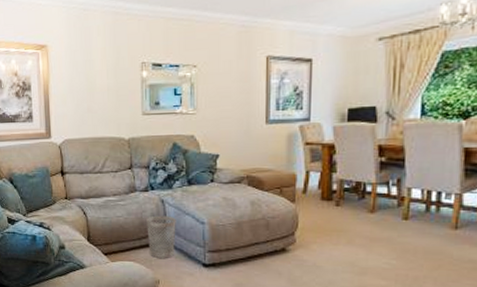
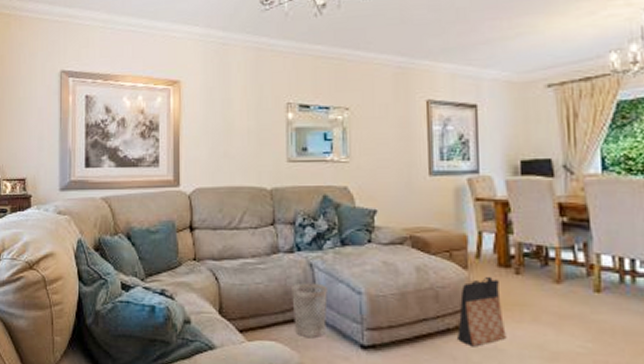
bag: none [283,208,324,265] -> present [457,276,507,347]

